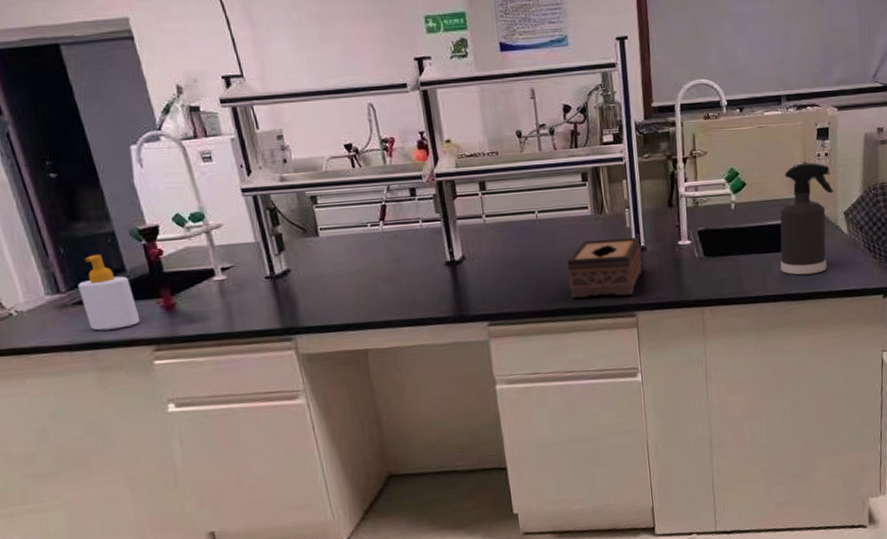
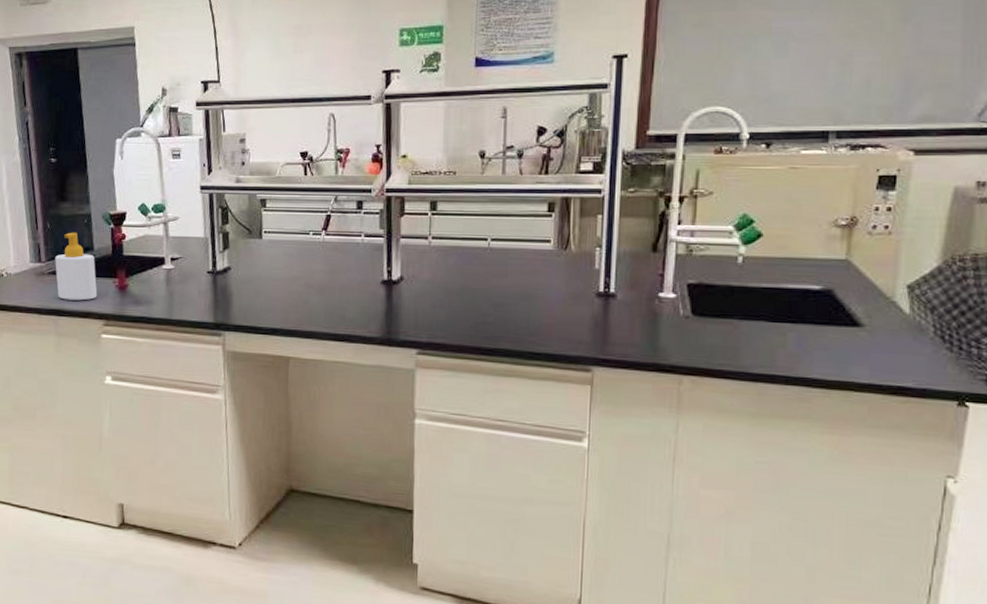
tissue box: present [567,237,643,299] -> none [515,278,610,346]
spray bottle: present [780,162,834,275] -> none [798,217,895,358]

